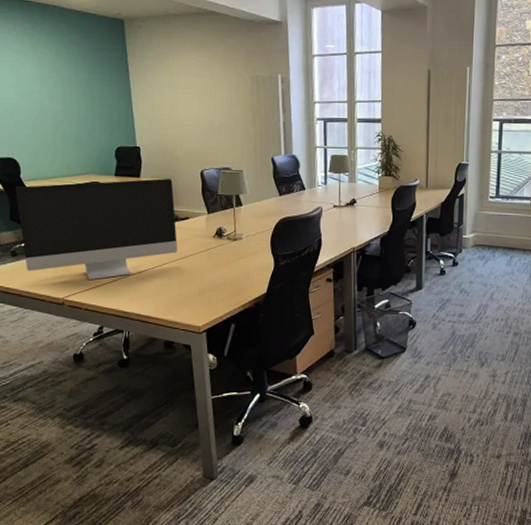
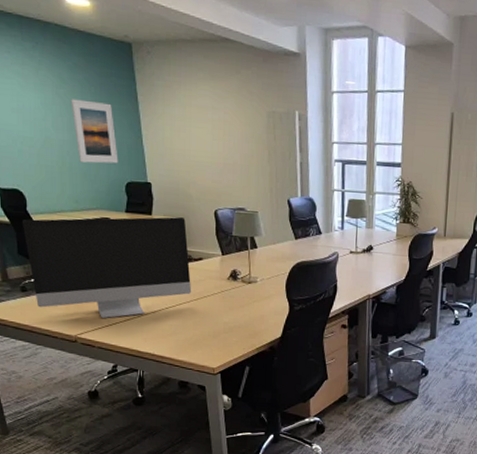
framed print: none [66,72,109,131] -> present [71,99,118,164]

